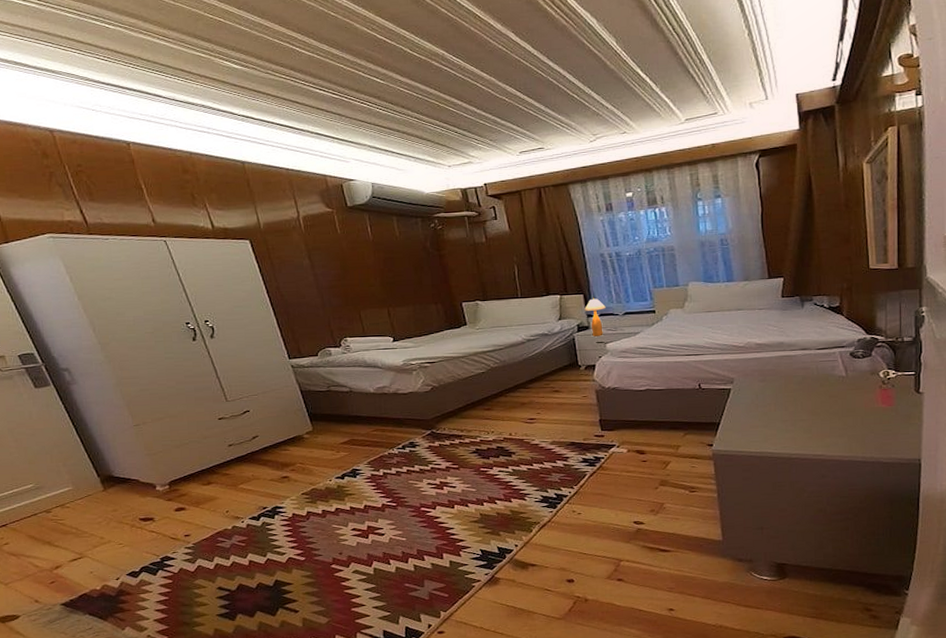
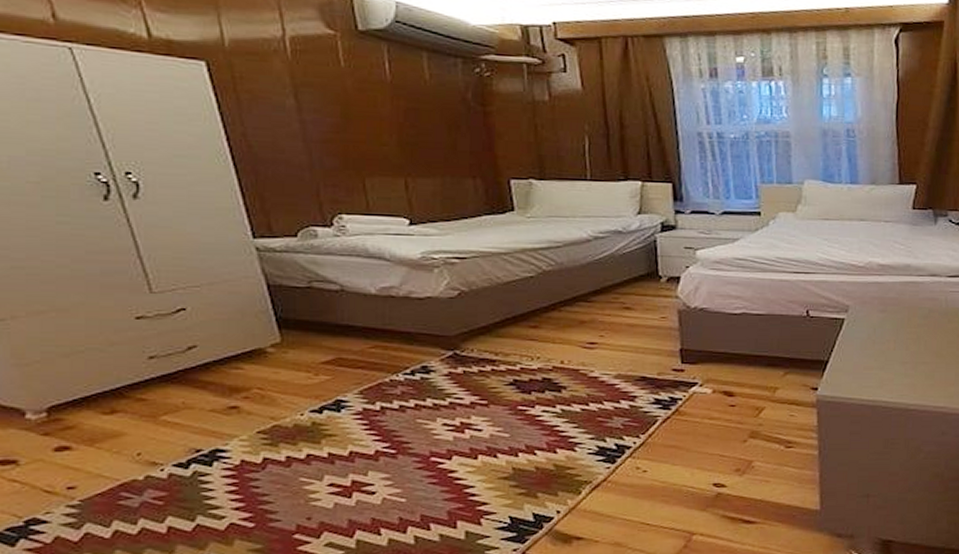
table lamp: present [583,296,607,337] -> none [670,187,701,240]

